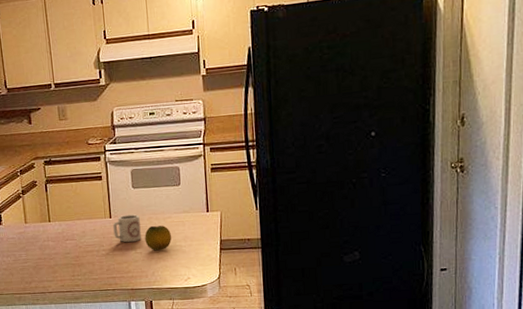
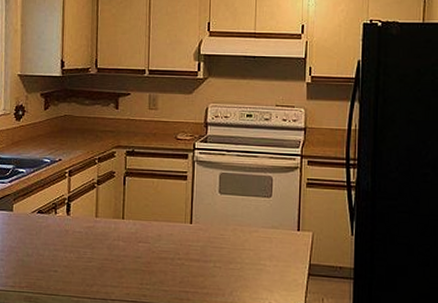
cup: present [113,214,141,243] -> none [193,222,223,254]
fruit: present [144,225,171,251] -> none [226,238,256,268]

